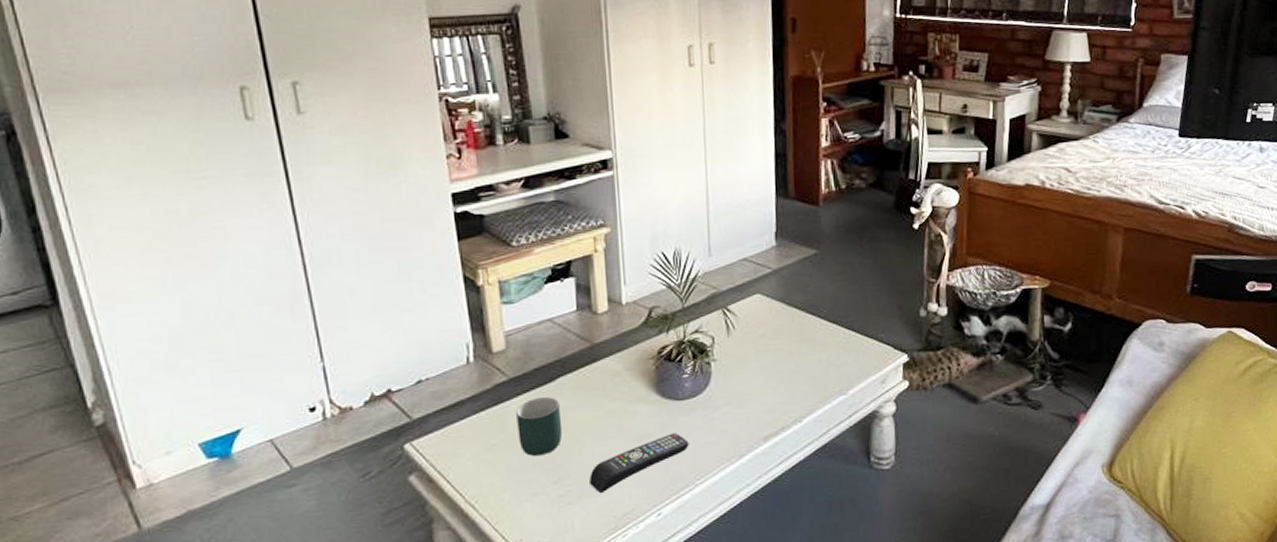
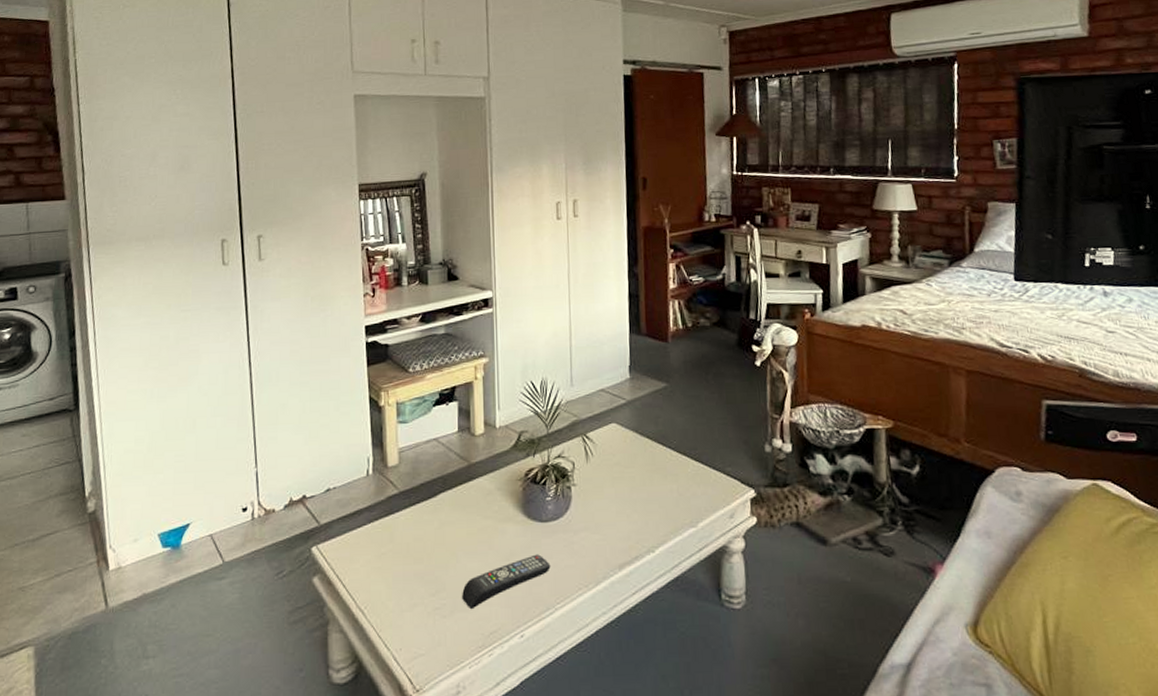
mug: present [516,396,563,457] -> none [404,510,441,568]

